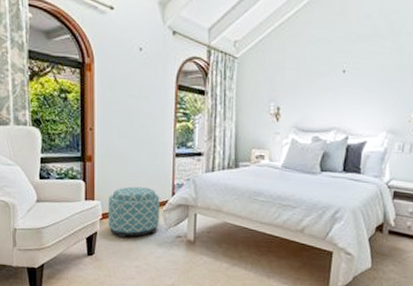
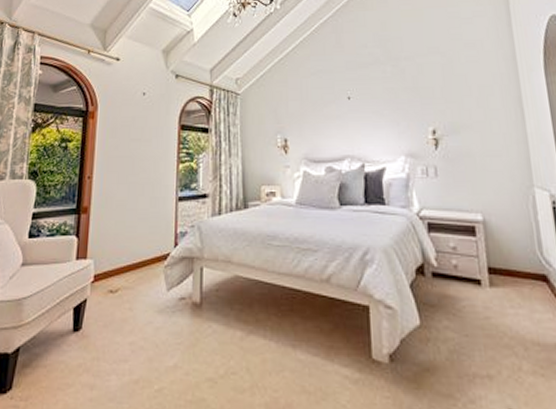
ottoman: present [108,186,160,239] -> none [100,239,161,306]

